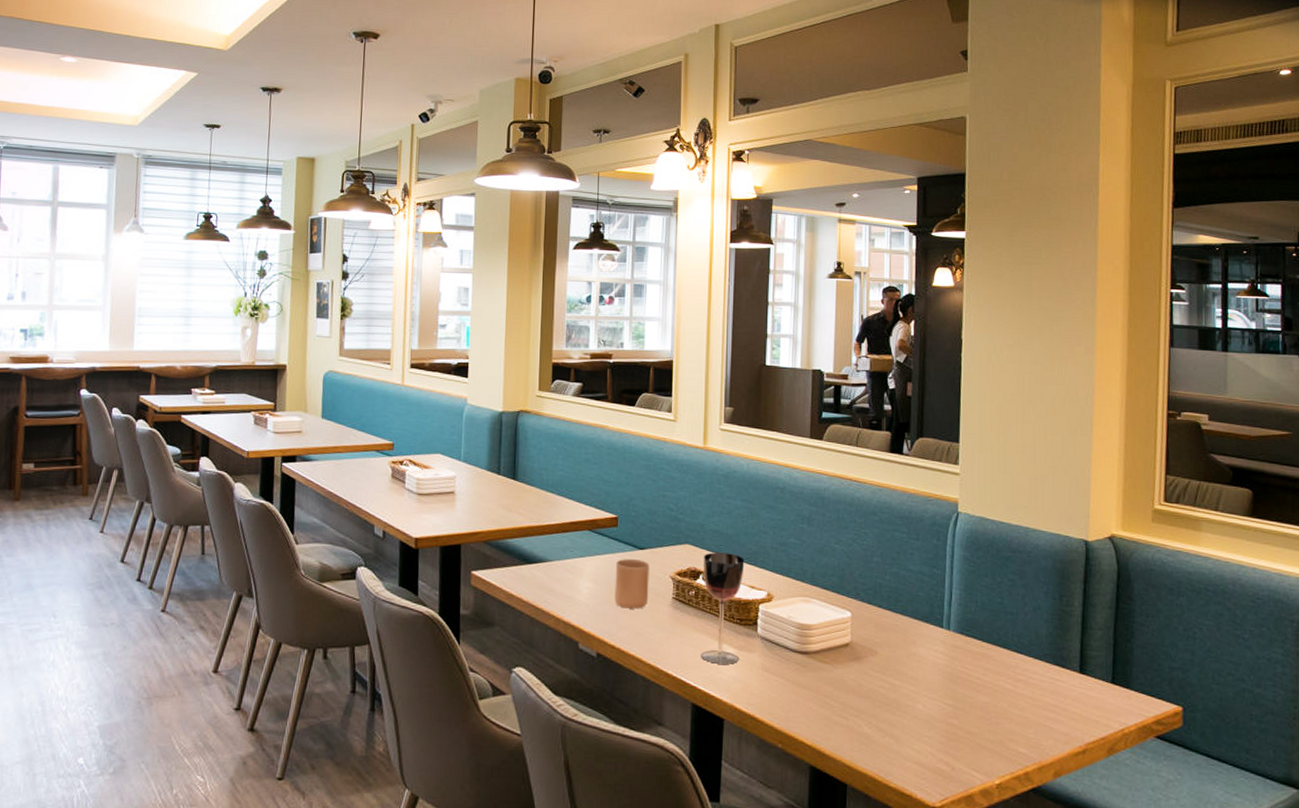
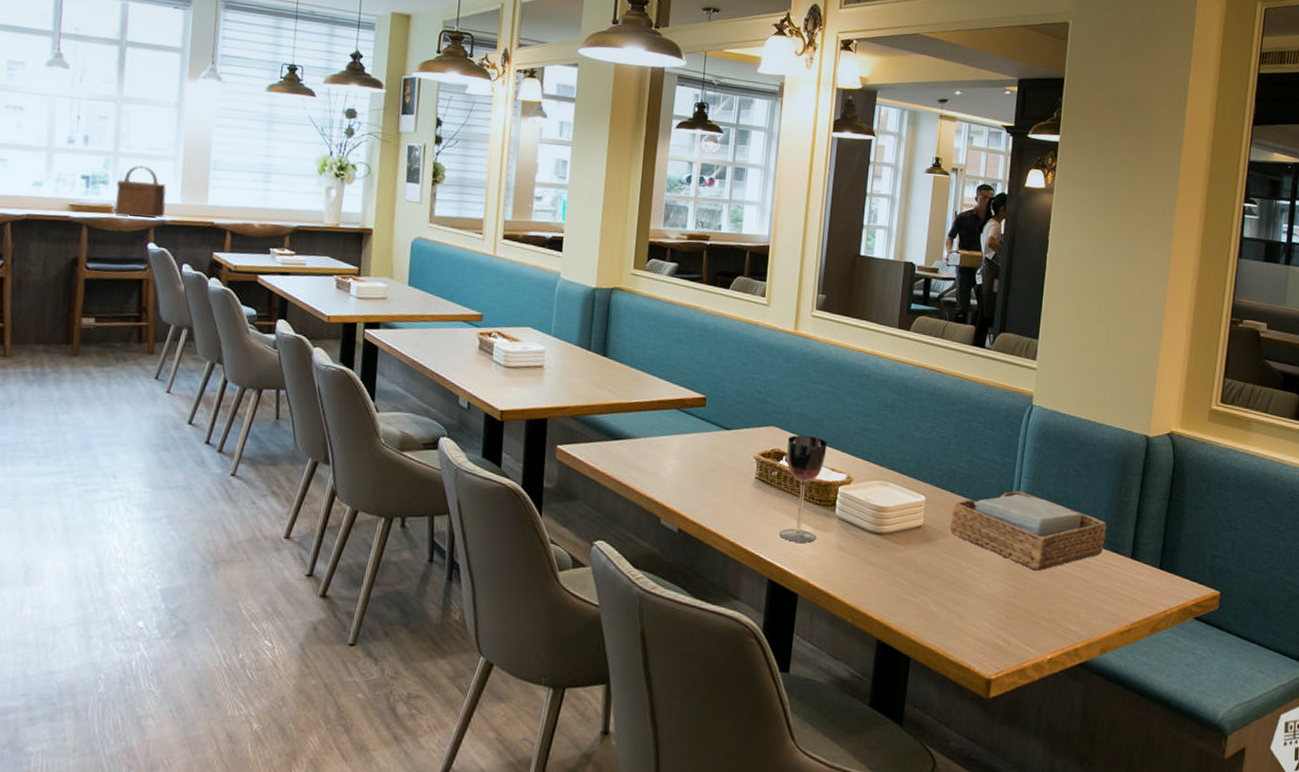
handbag: none [49,317,97,365] -> present [114,166,167,218]
cup: present [614,558,650,609] -> none [698,438,735,487]
napkin holder: none [879,604,1049,689] -> present [949,491,1106,571]

